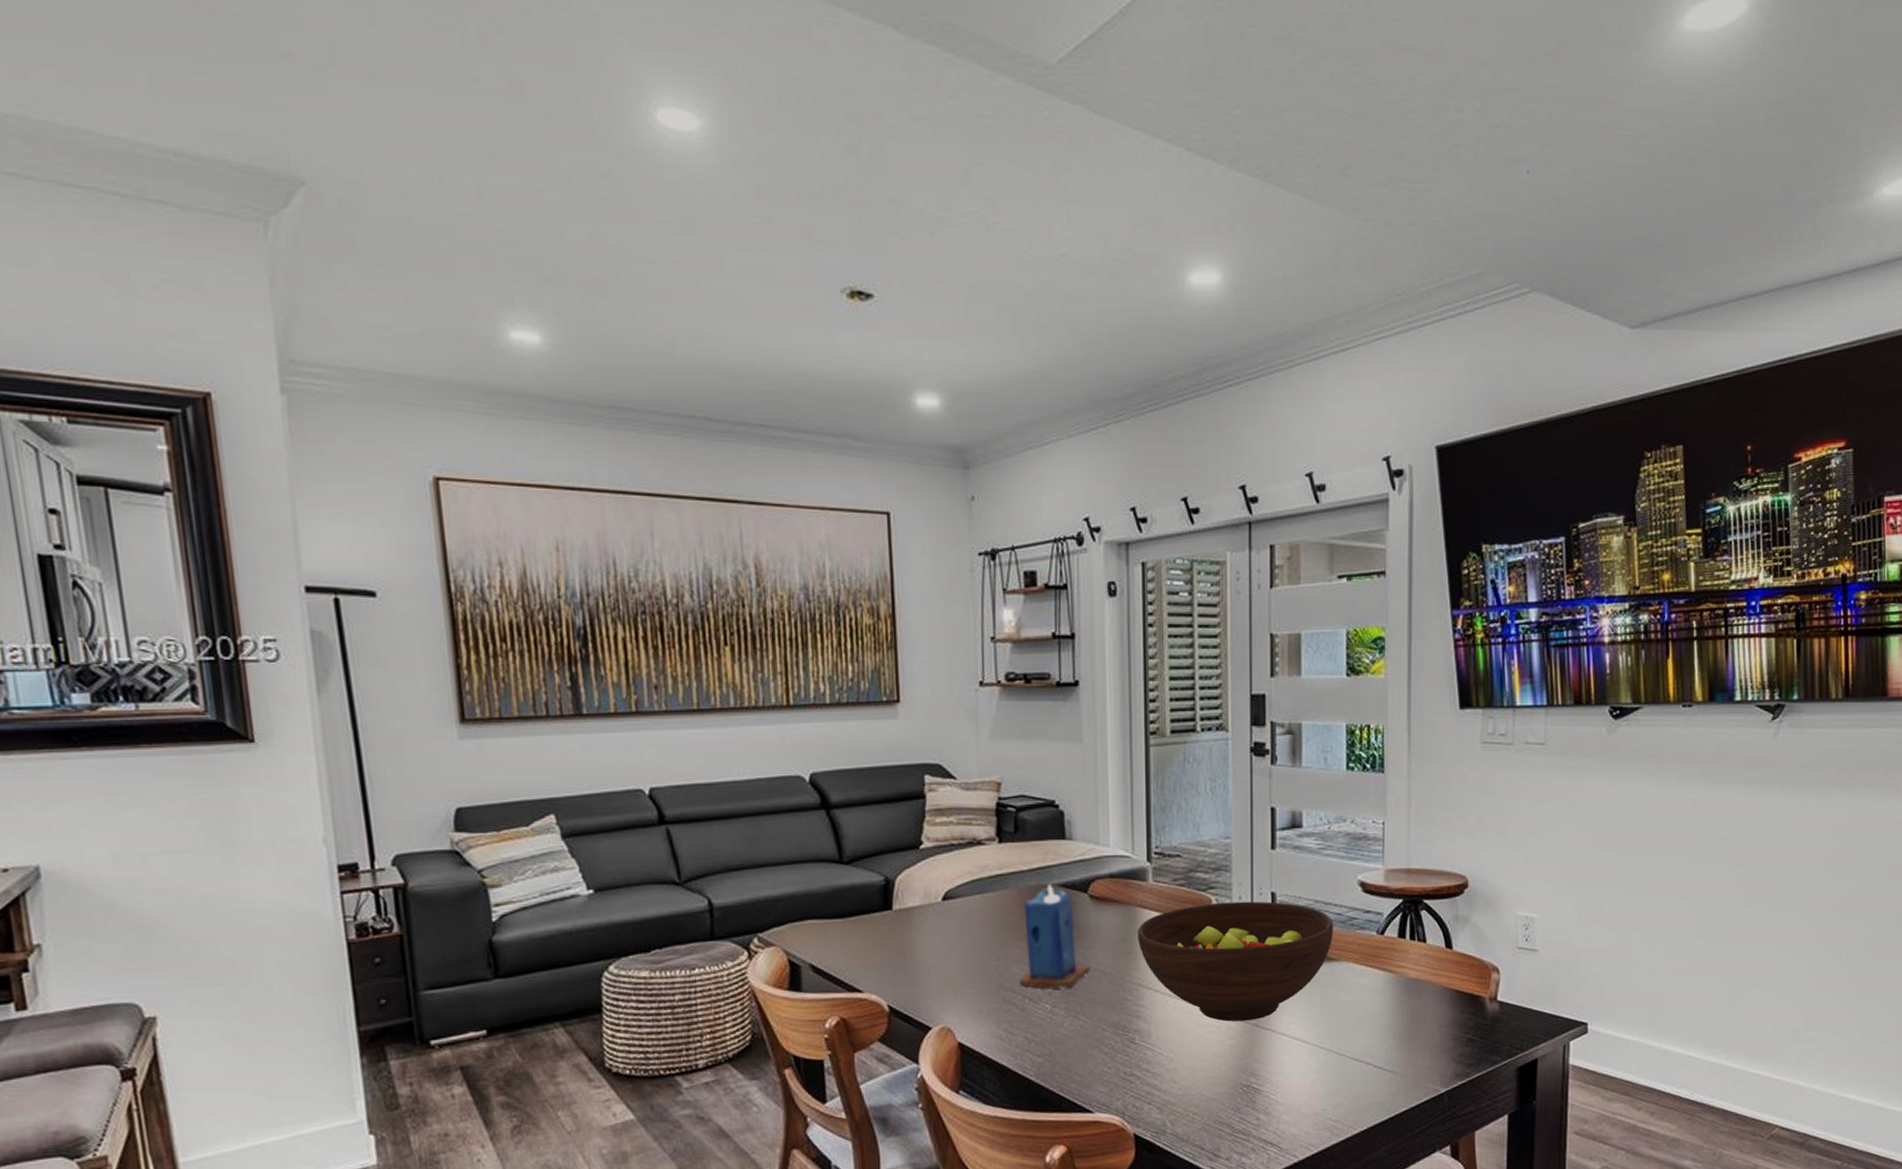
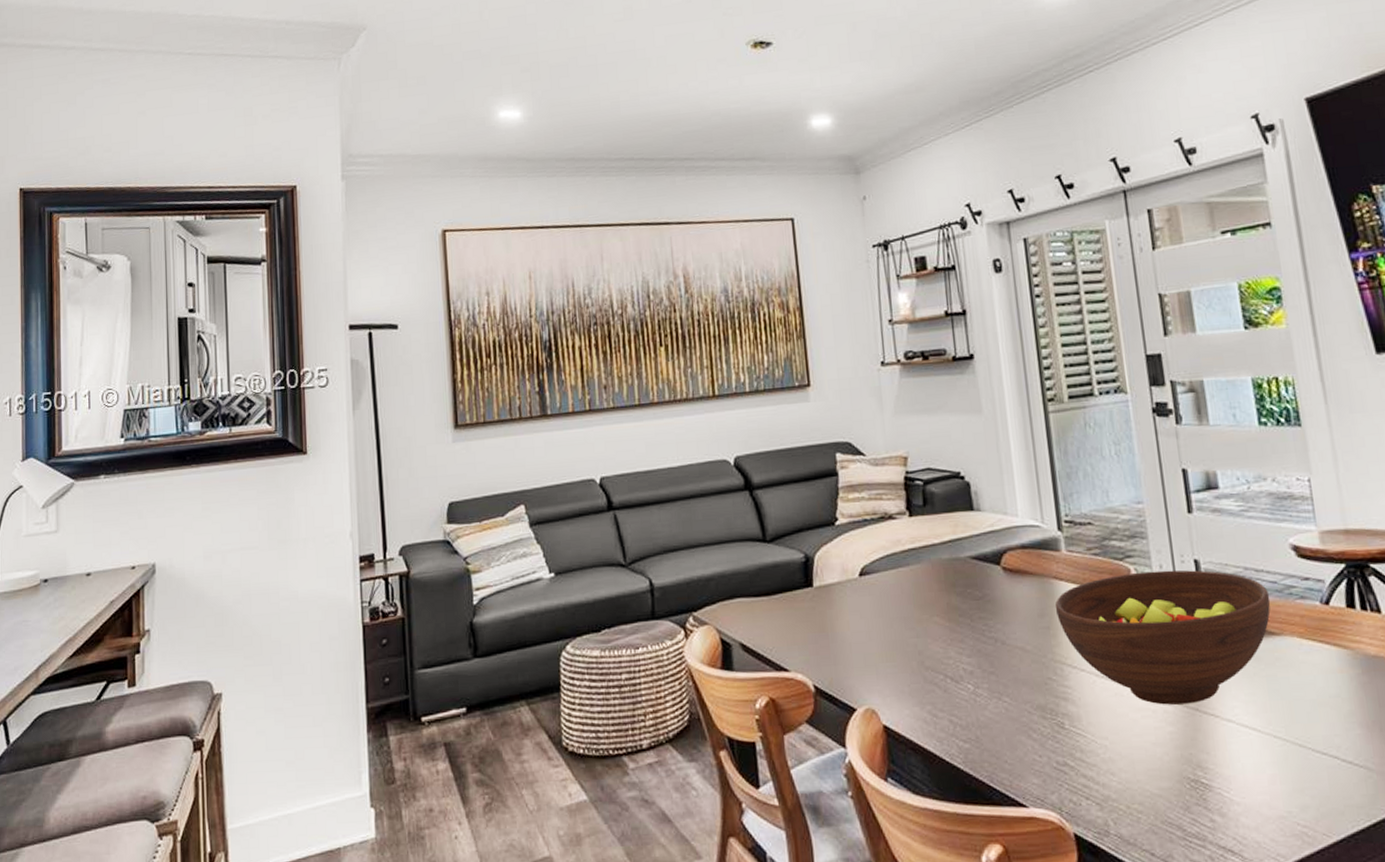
candle: present [1019,884,1091,988] -> none [938,556,1011,667]

